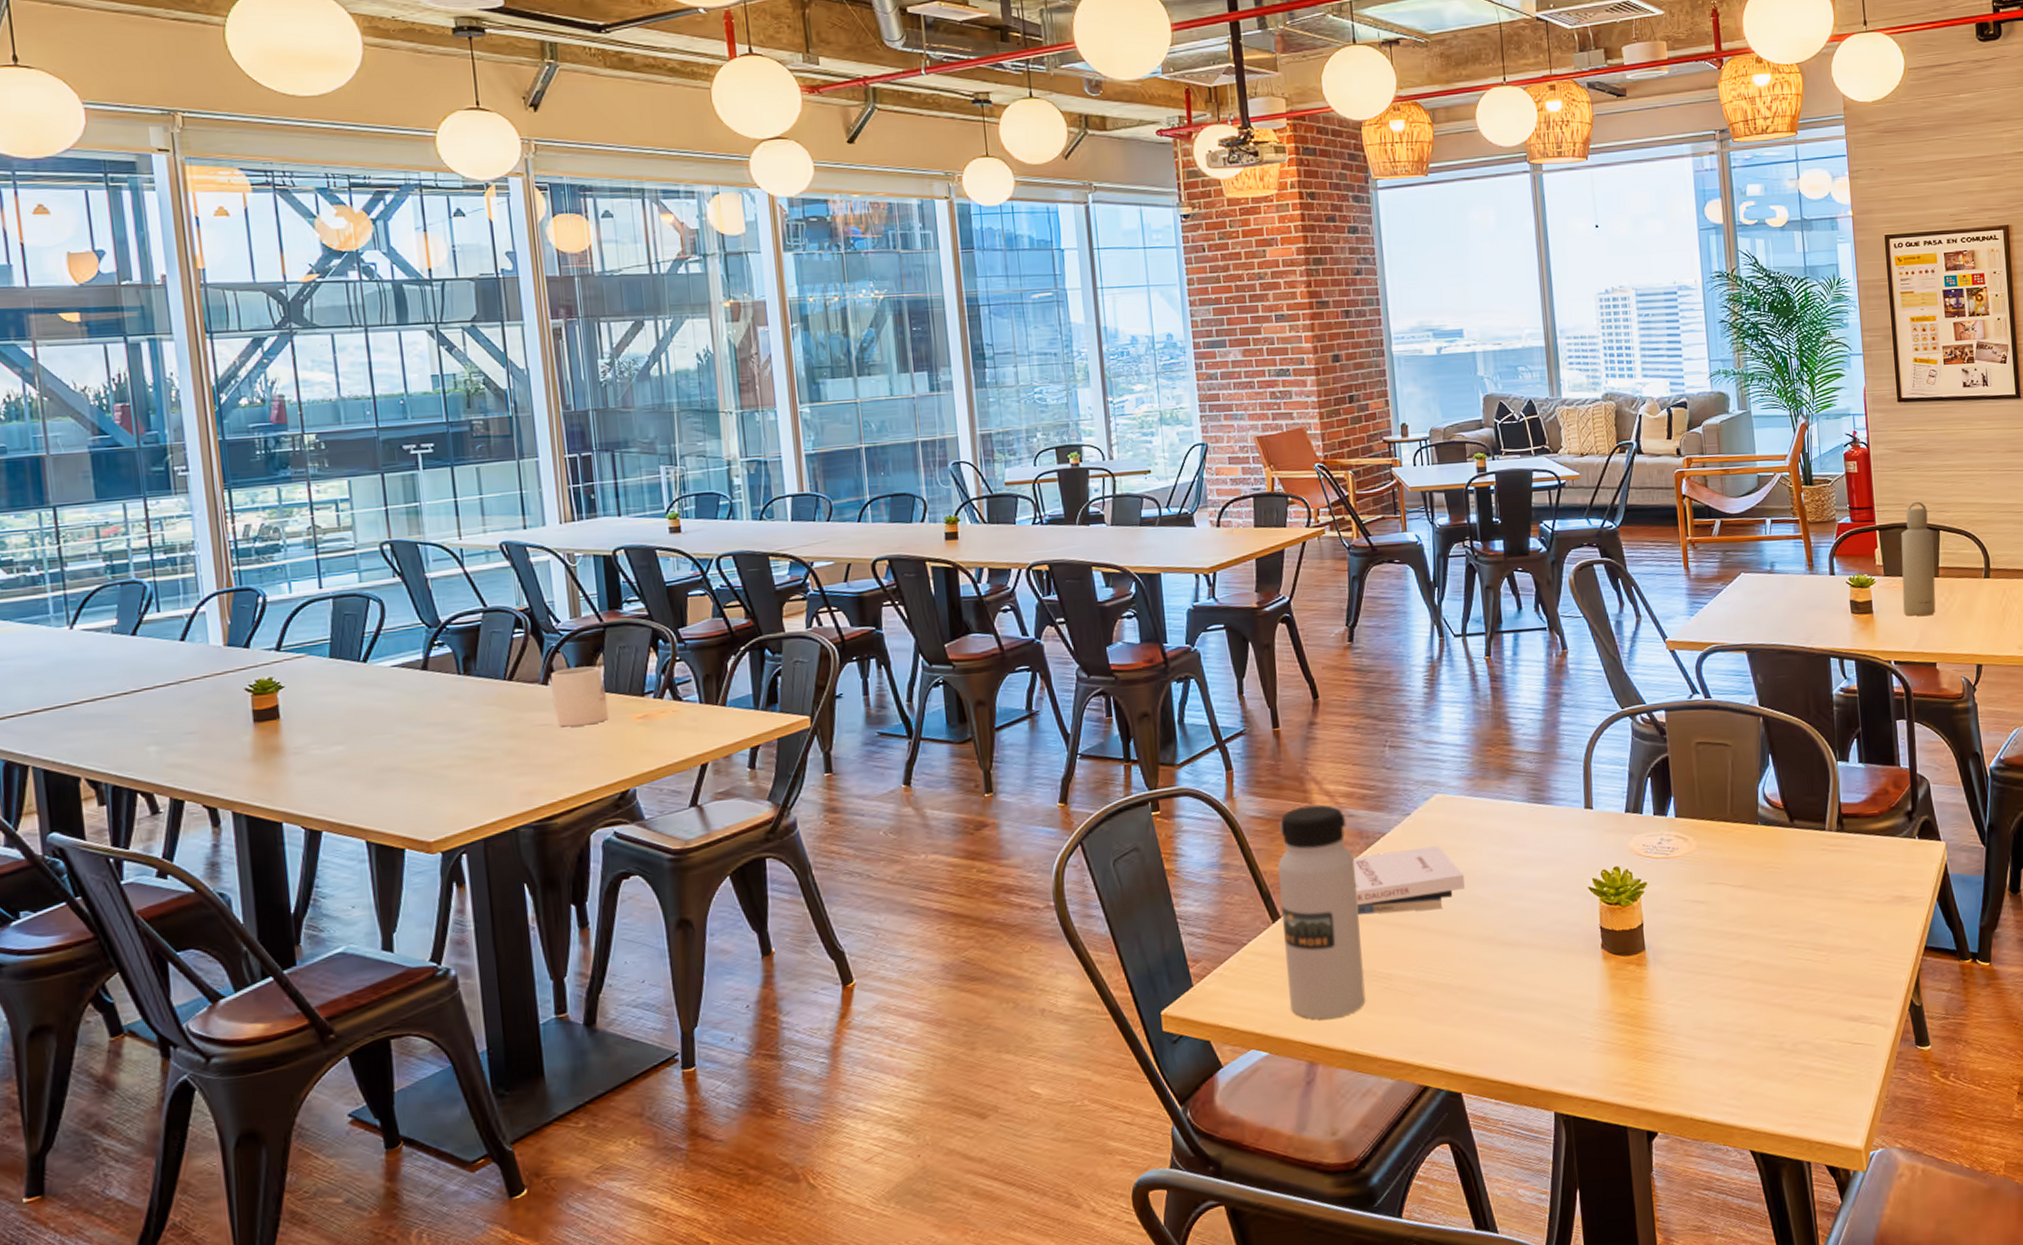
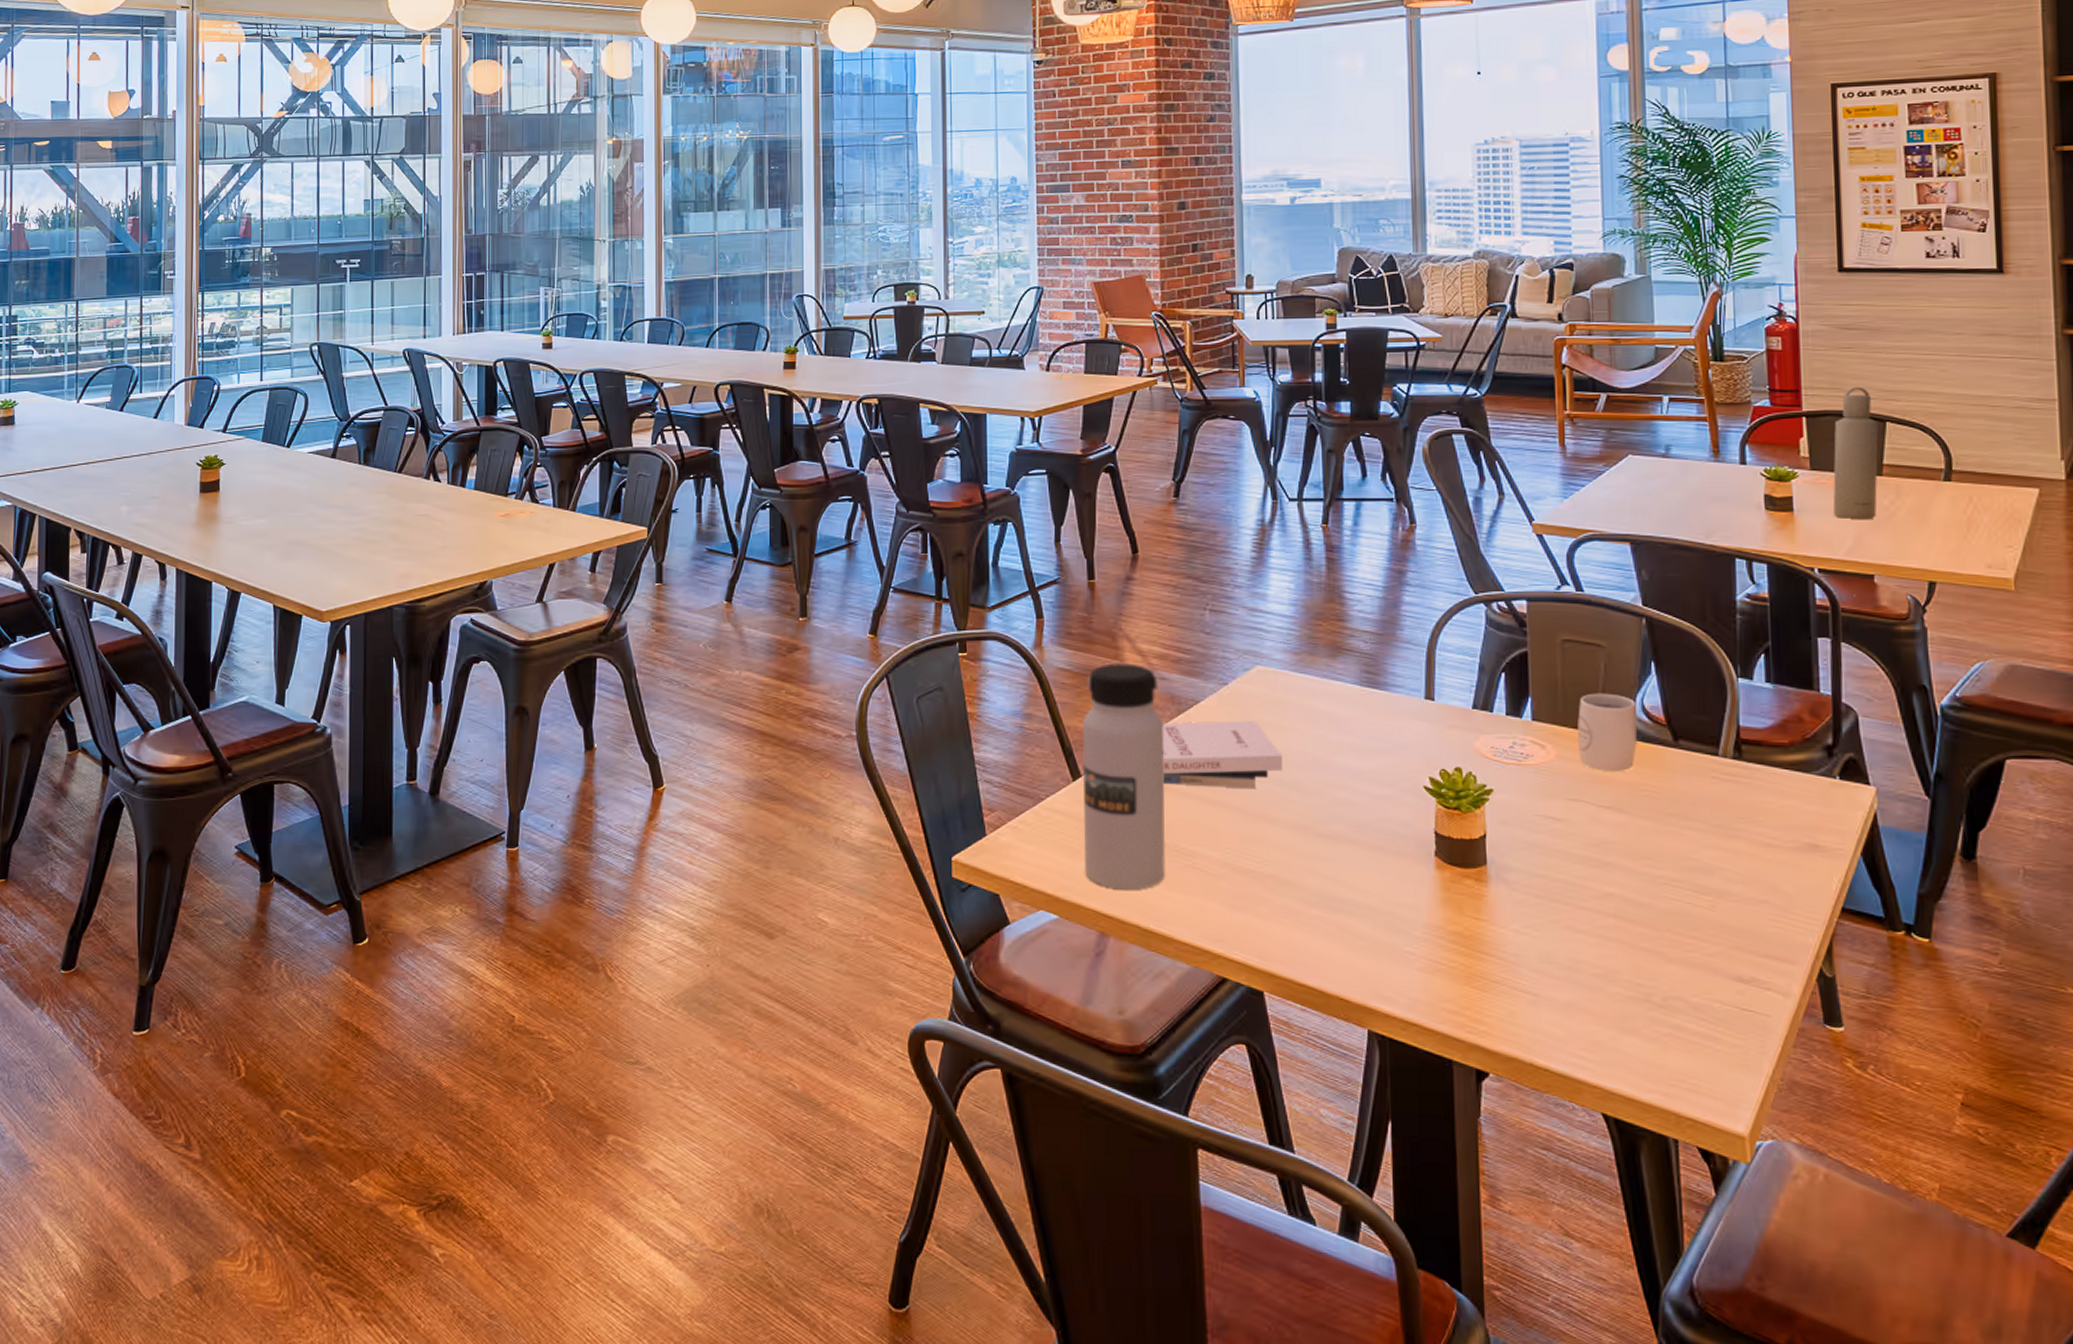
mug: present [550,666,609,727] -> none [432,465,477,519]
mug: none [1712,786,1762,855] -> present [1576,693,1638,771]

